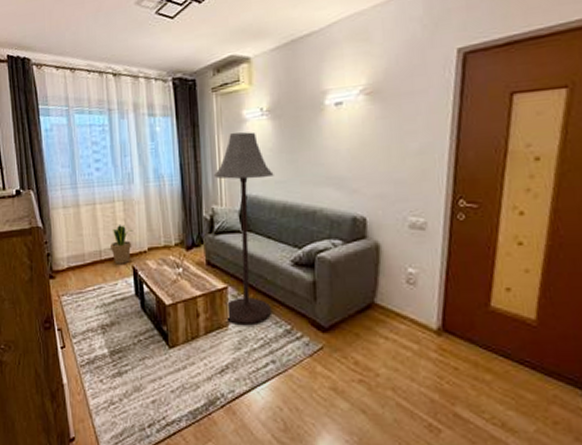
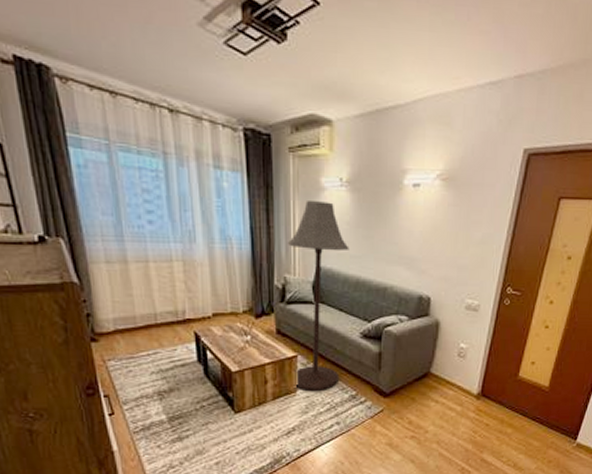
potted plant: present [110,225,133,264] -> none [168,287,195,329]

